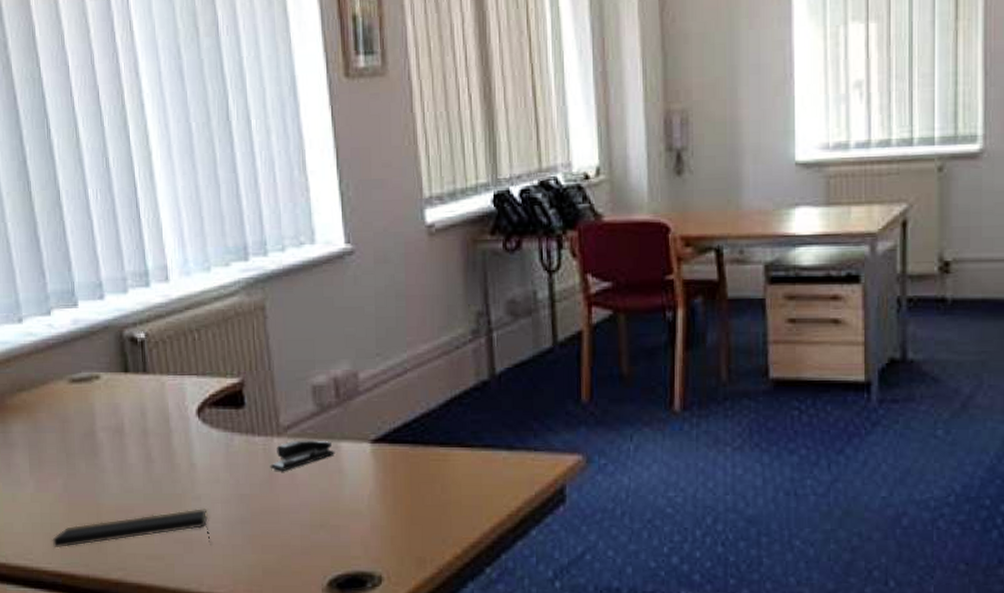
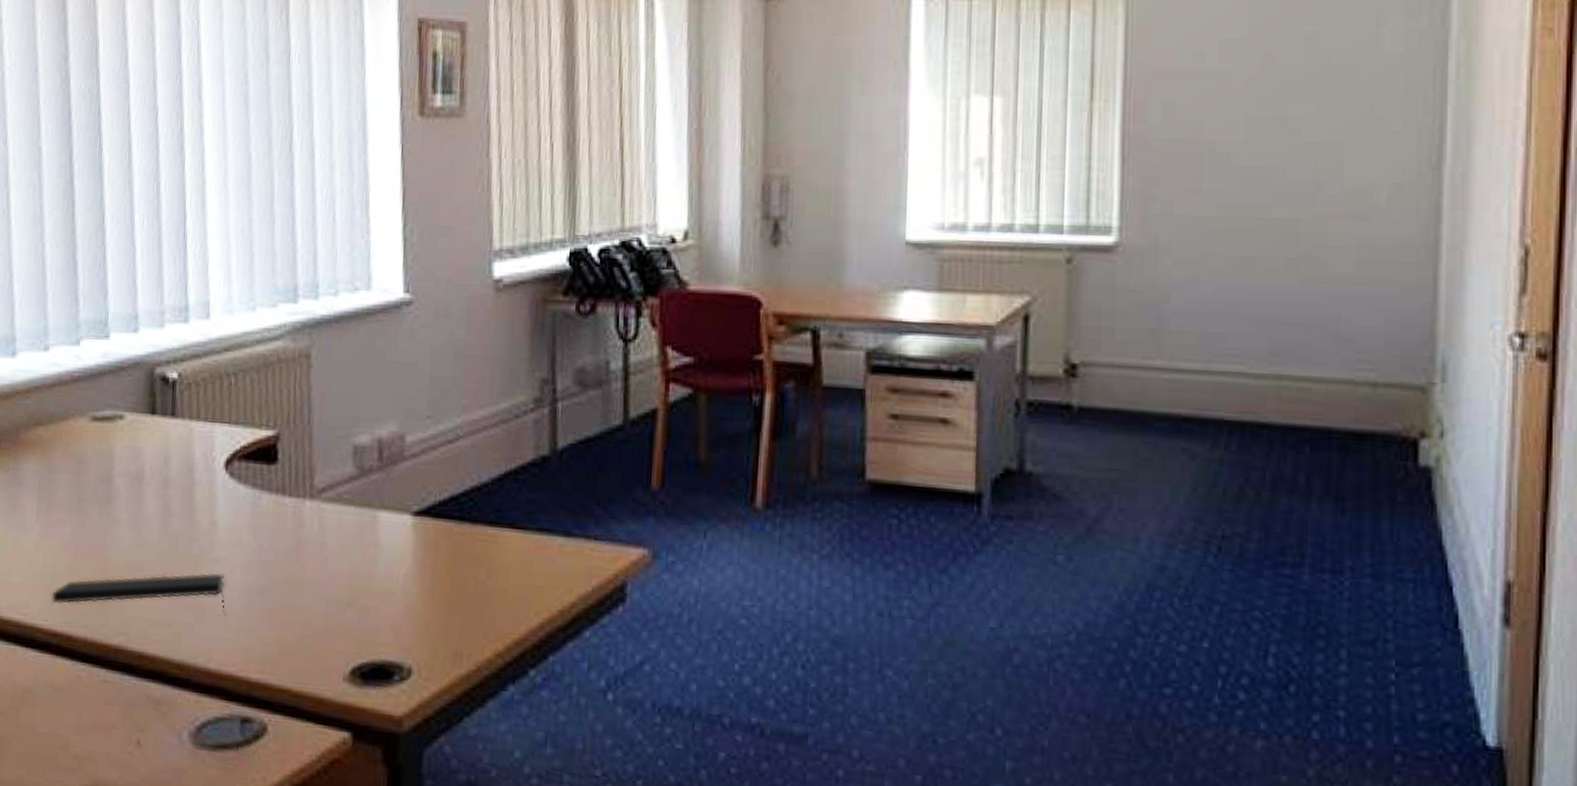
stapler: present [270,440,335,471] -> none [298,505,372,539]

